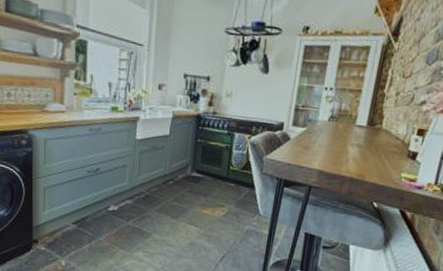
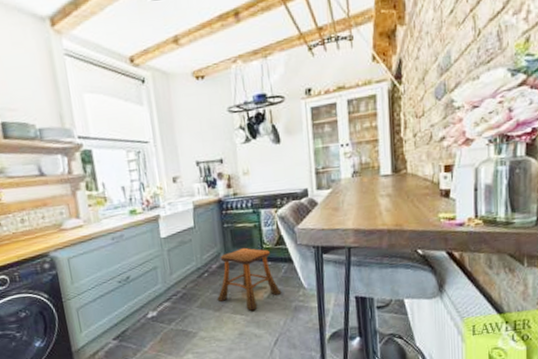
stool: none [176,165,238,225] -> present [217,247,282,311]

